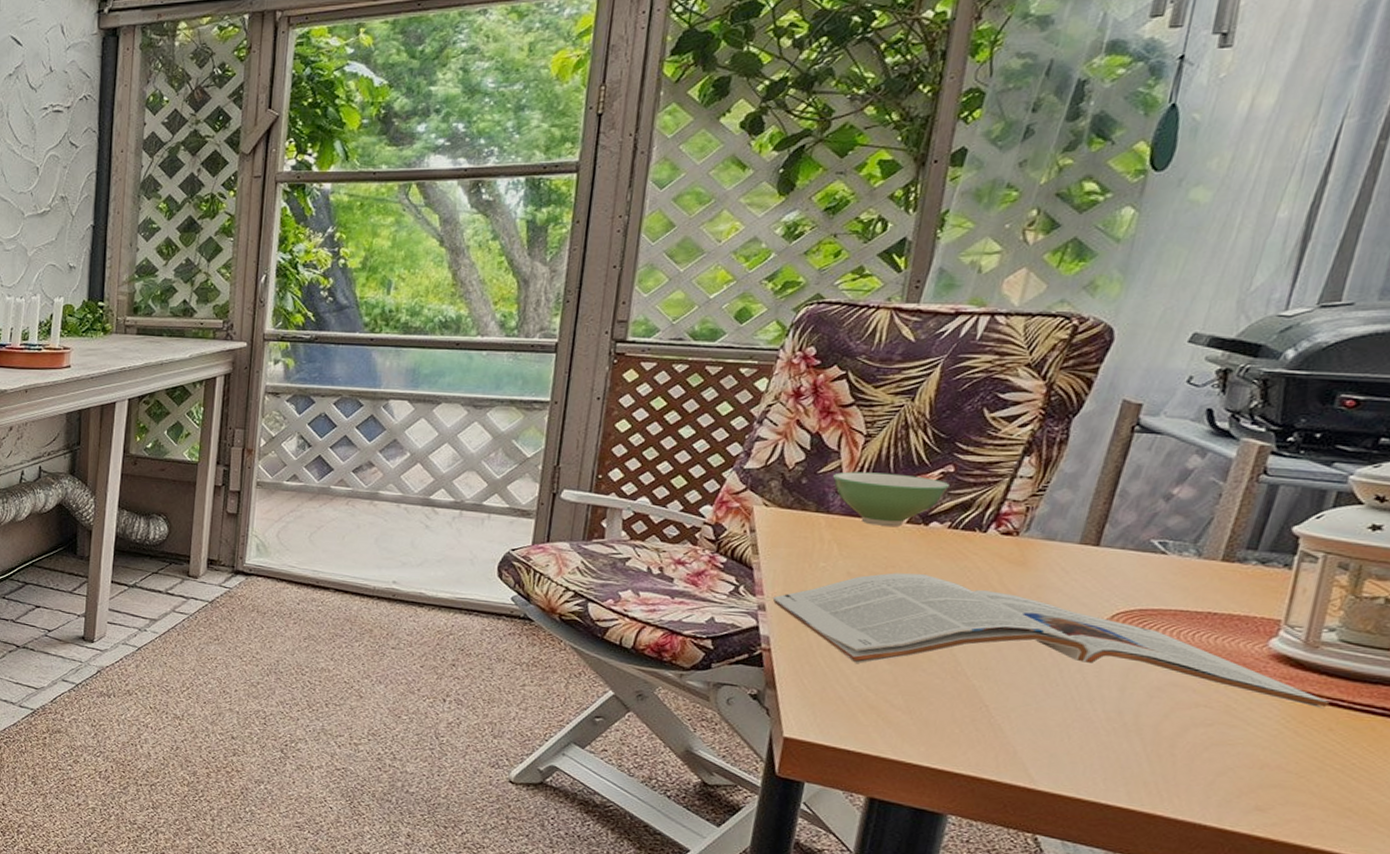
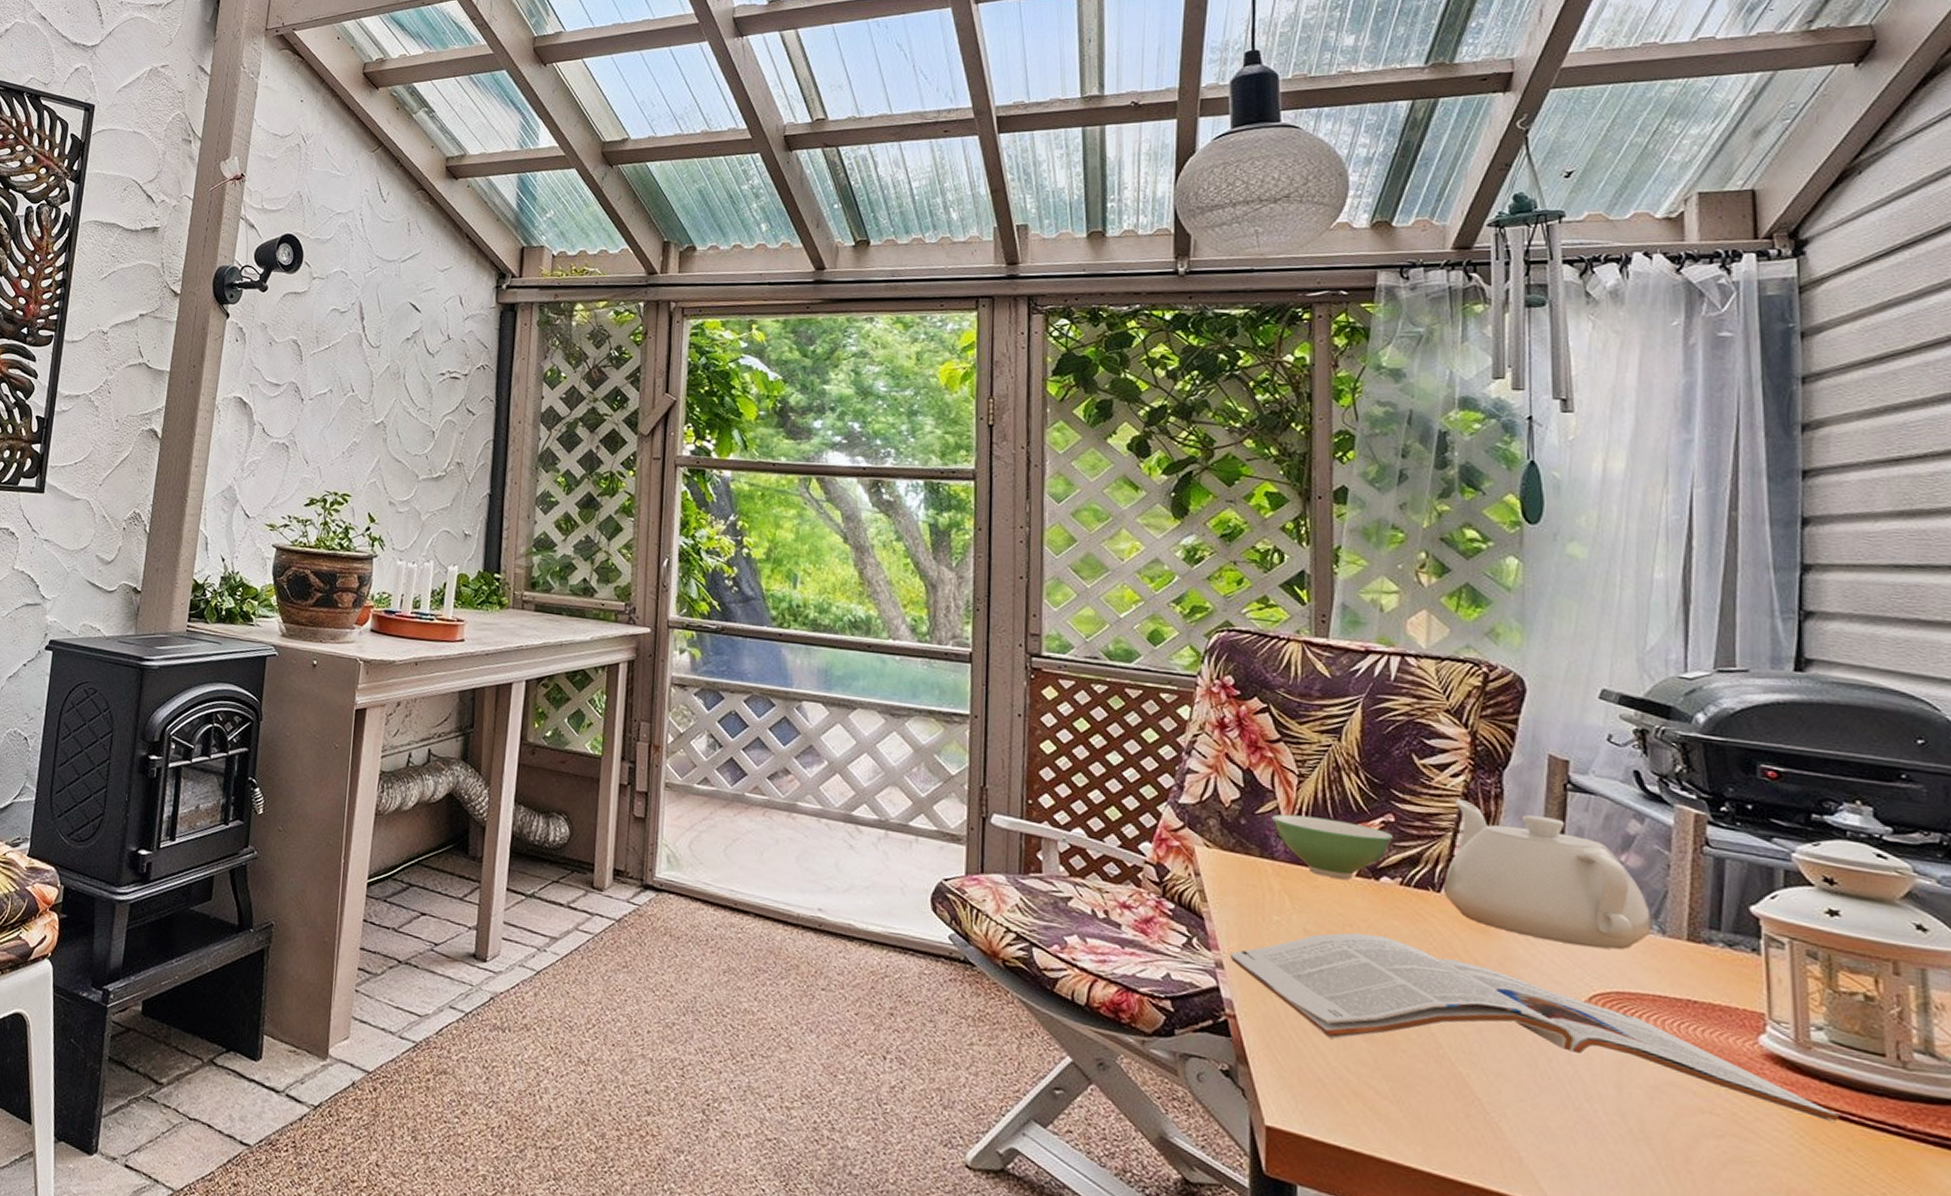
teapot: none [989,446,1192,573] -> present [1442,798,1653,950]

